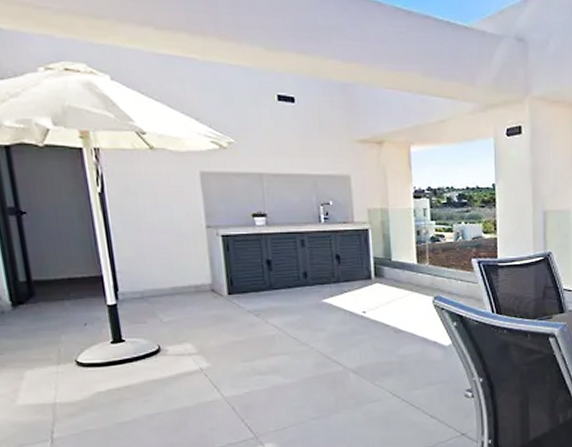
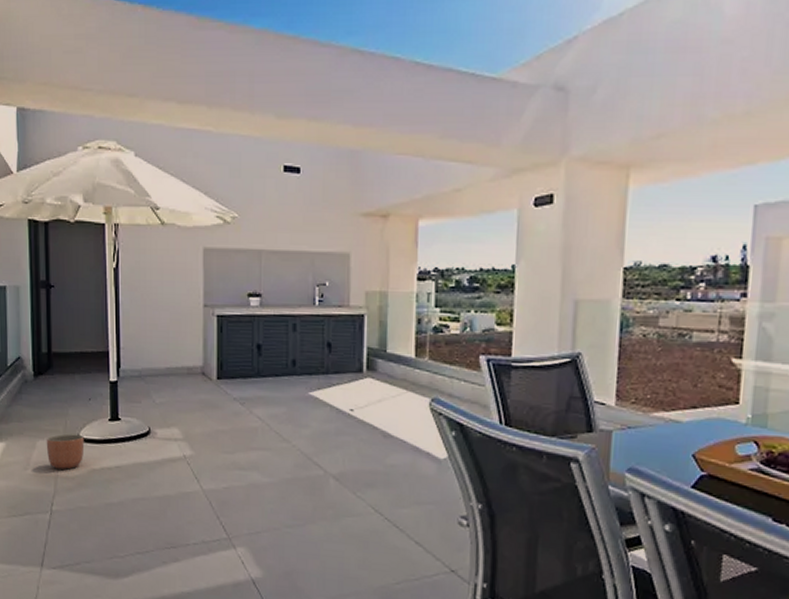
planter: none [36,360,85,397] -> present [46,433,85,470]

